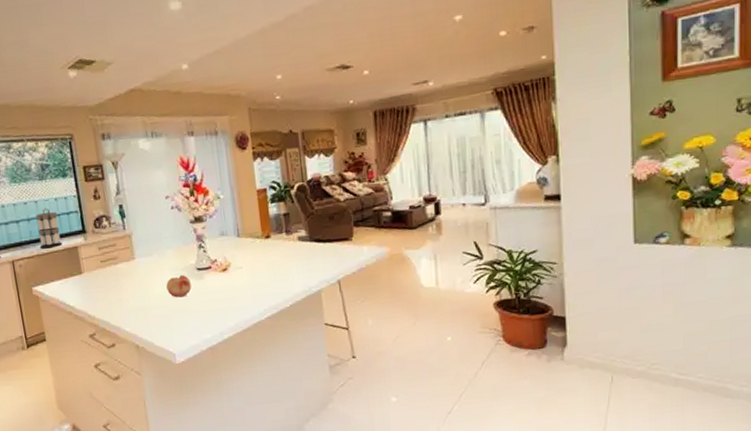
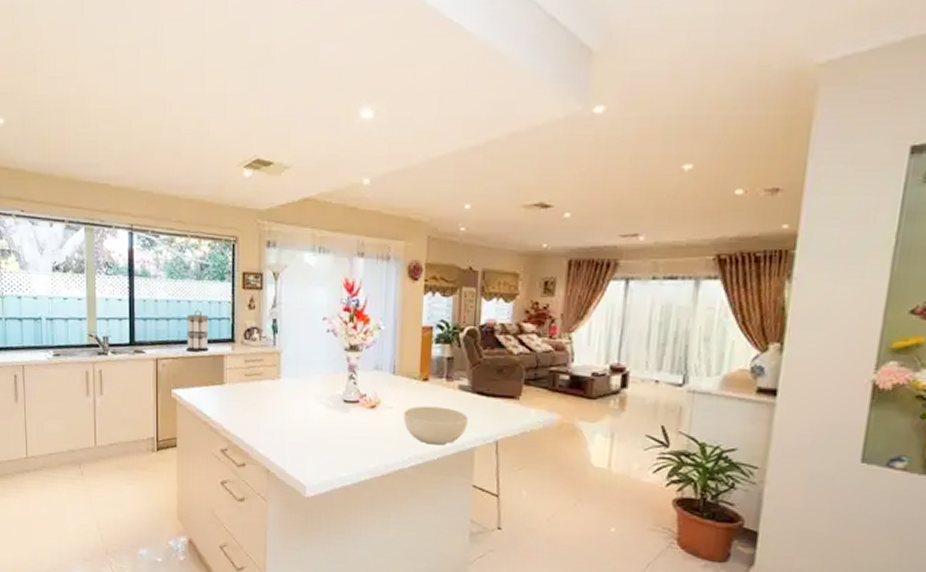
fruit: present [166,275,192,298] -> none [308,404,335,428]
bowl: none [252,258,312,295] -> present [403,405,469,446]

